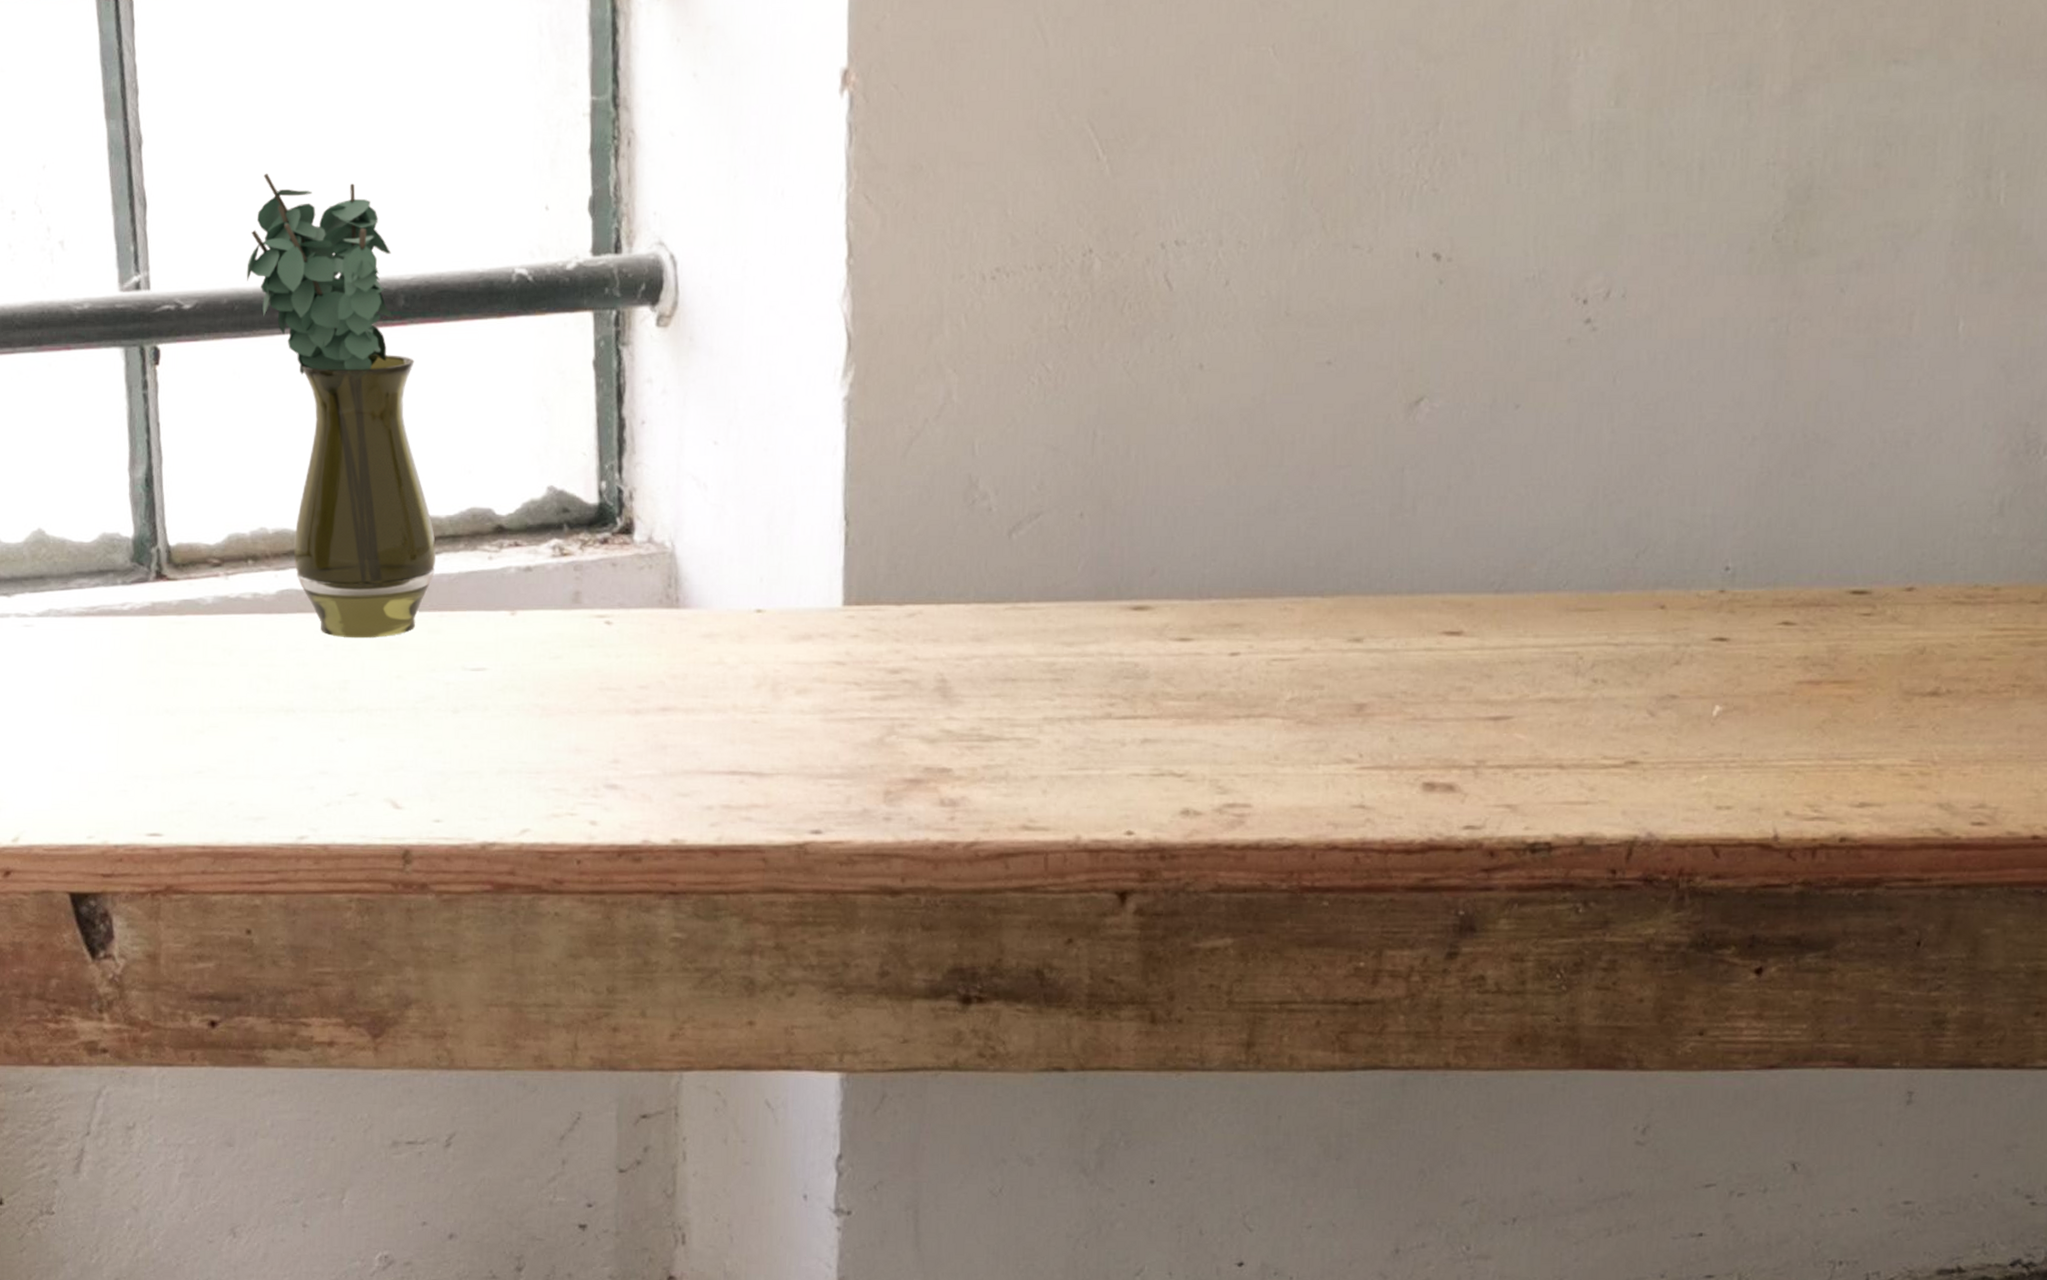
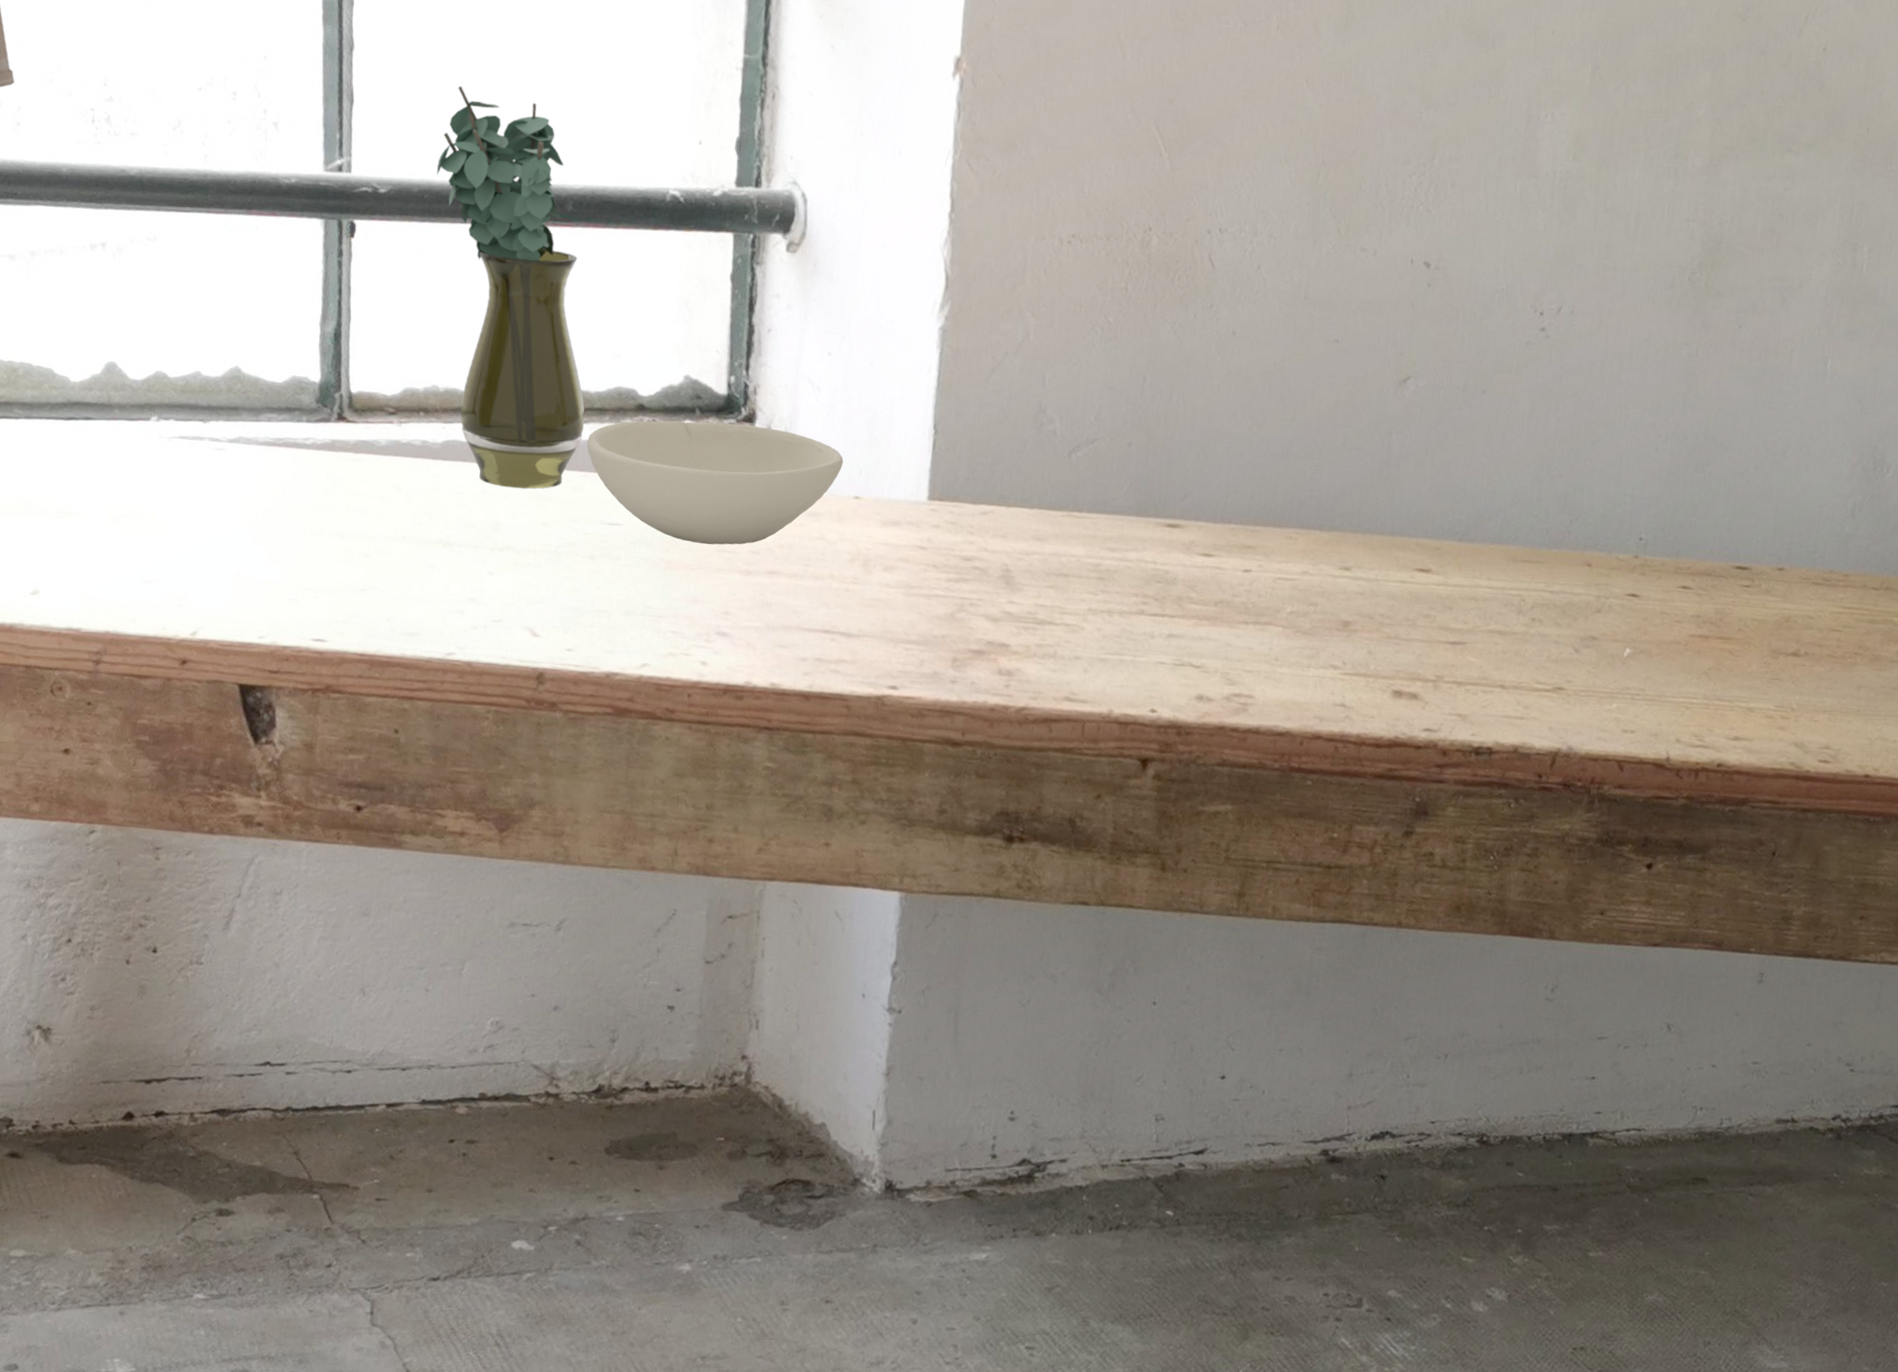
bowl: none [440,537,740,683] -> present [587,420,843,545]

